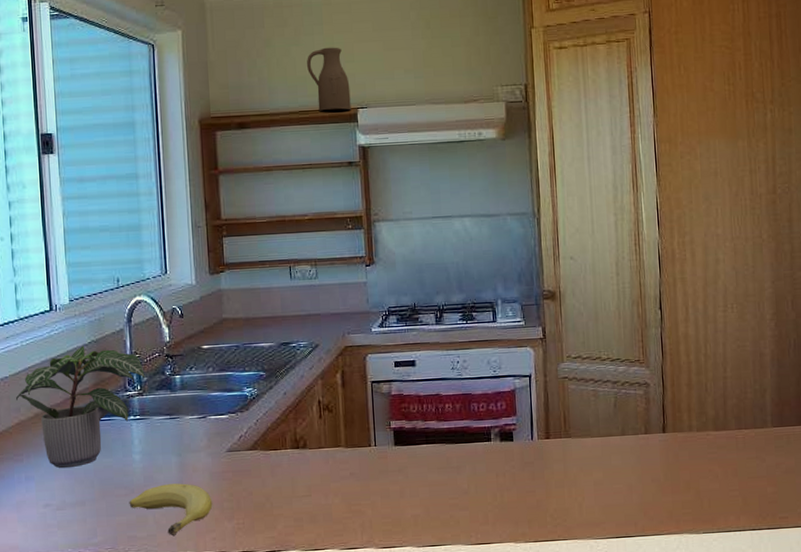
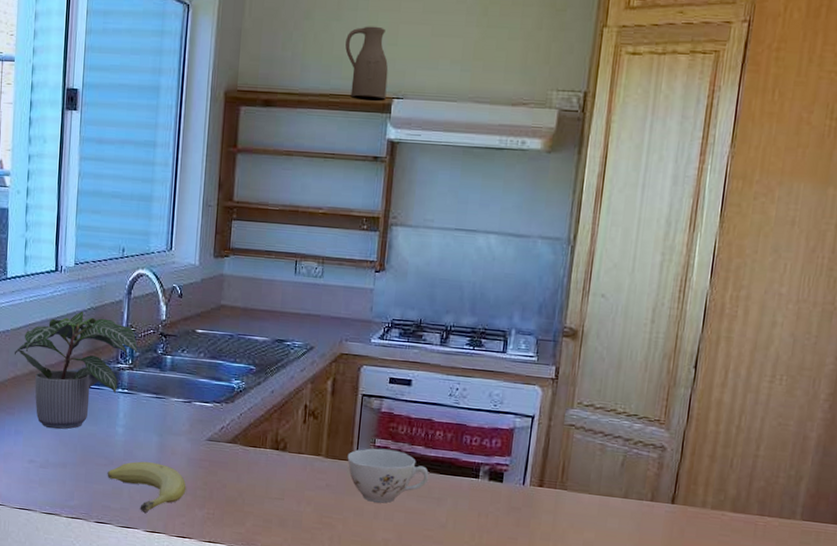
teacup: none [366,428,445,482] -> present [347,448,429,503]

